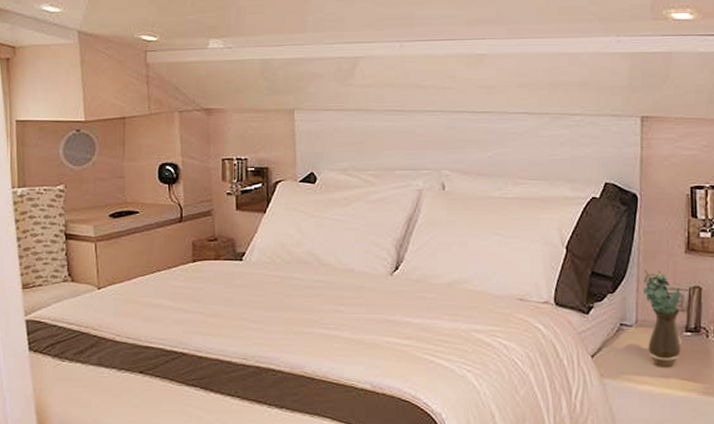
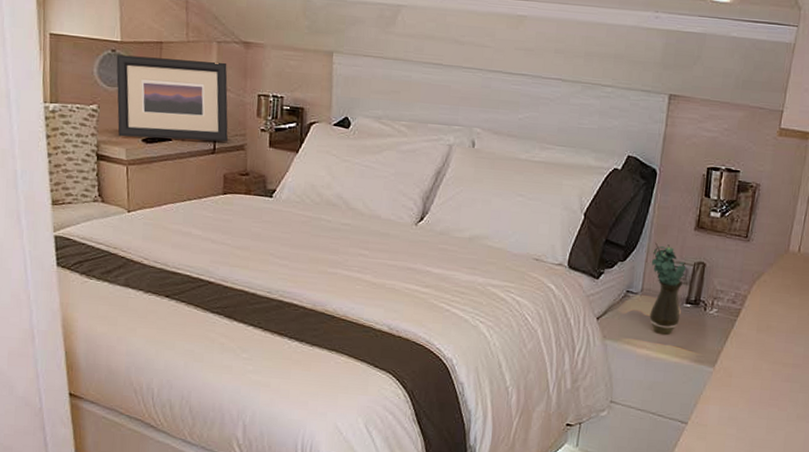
picture frame: none [81,131,194,214] -> present [116,54,228,142]

